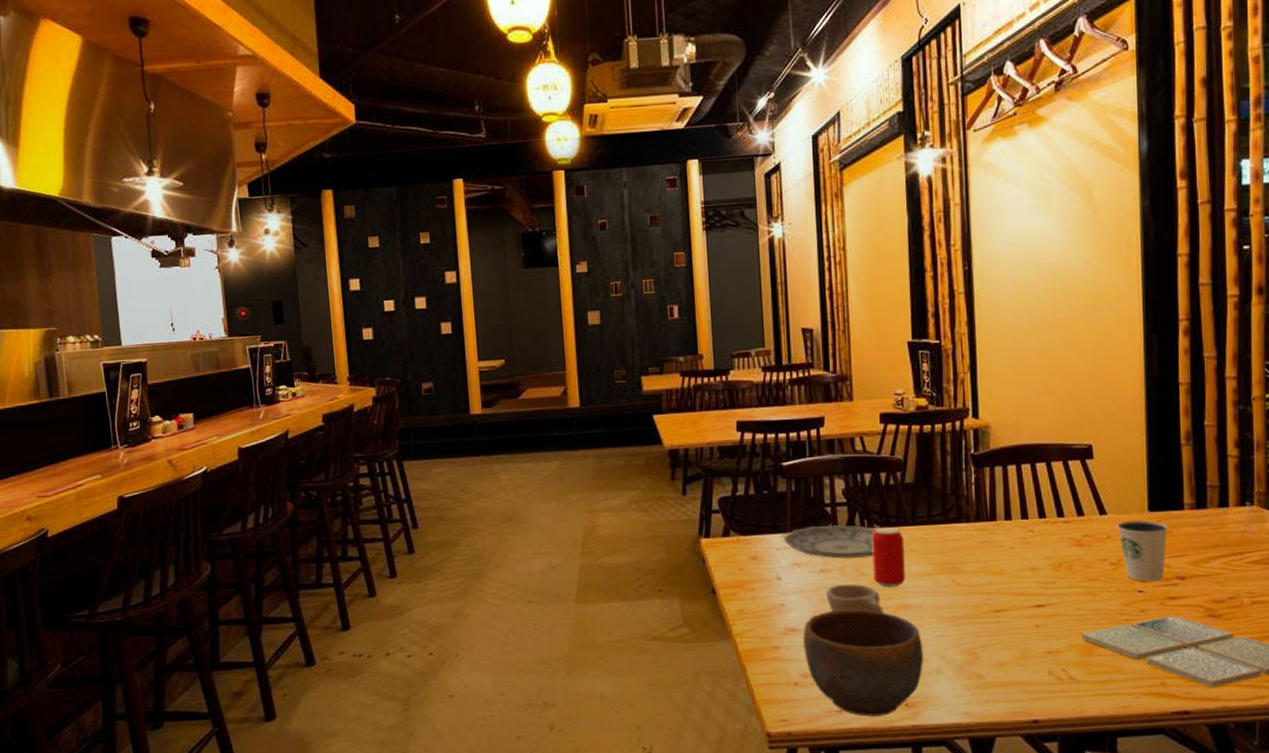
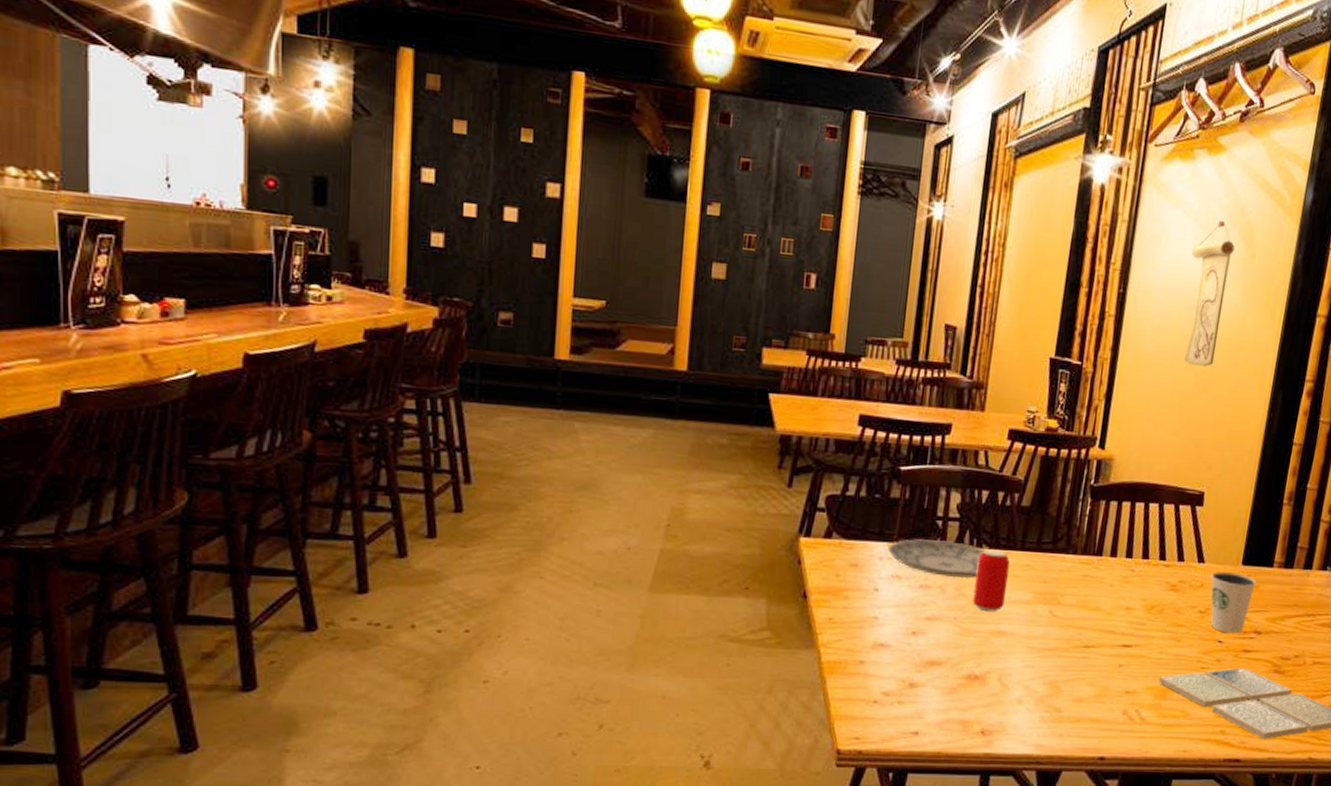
bowl: present [803,609,924,717] -> none [889,629,1009,741]
cup: present [826,583,884,613] -> none [922,602,977,637]
wall scroll: none [1031,184,1076,325] -> present [1185,220,1235,366]

